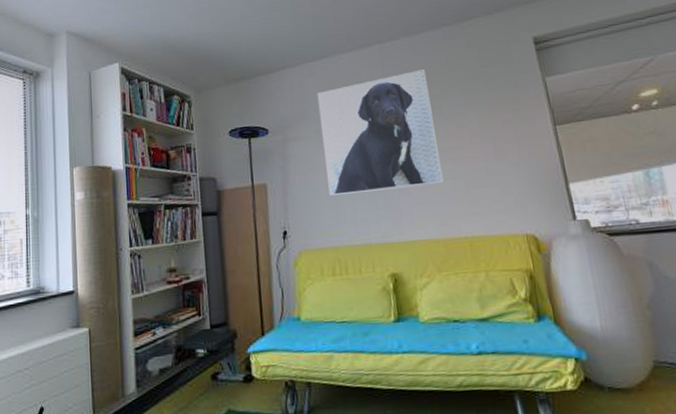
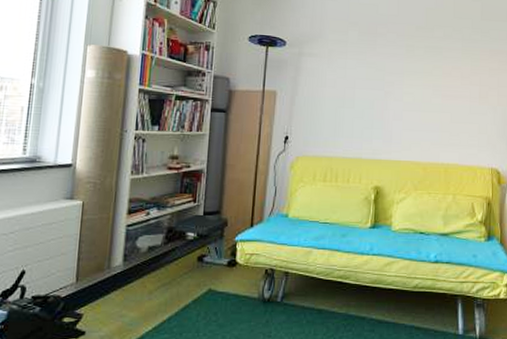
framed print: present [317,69,444,195] -> none [332,12,435,114]

